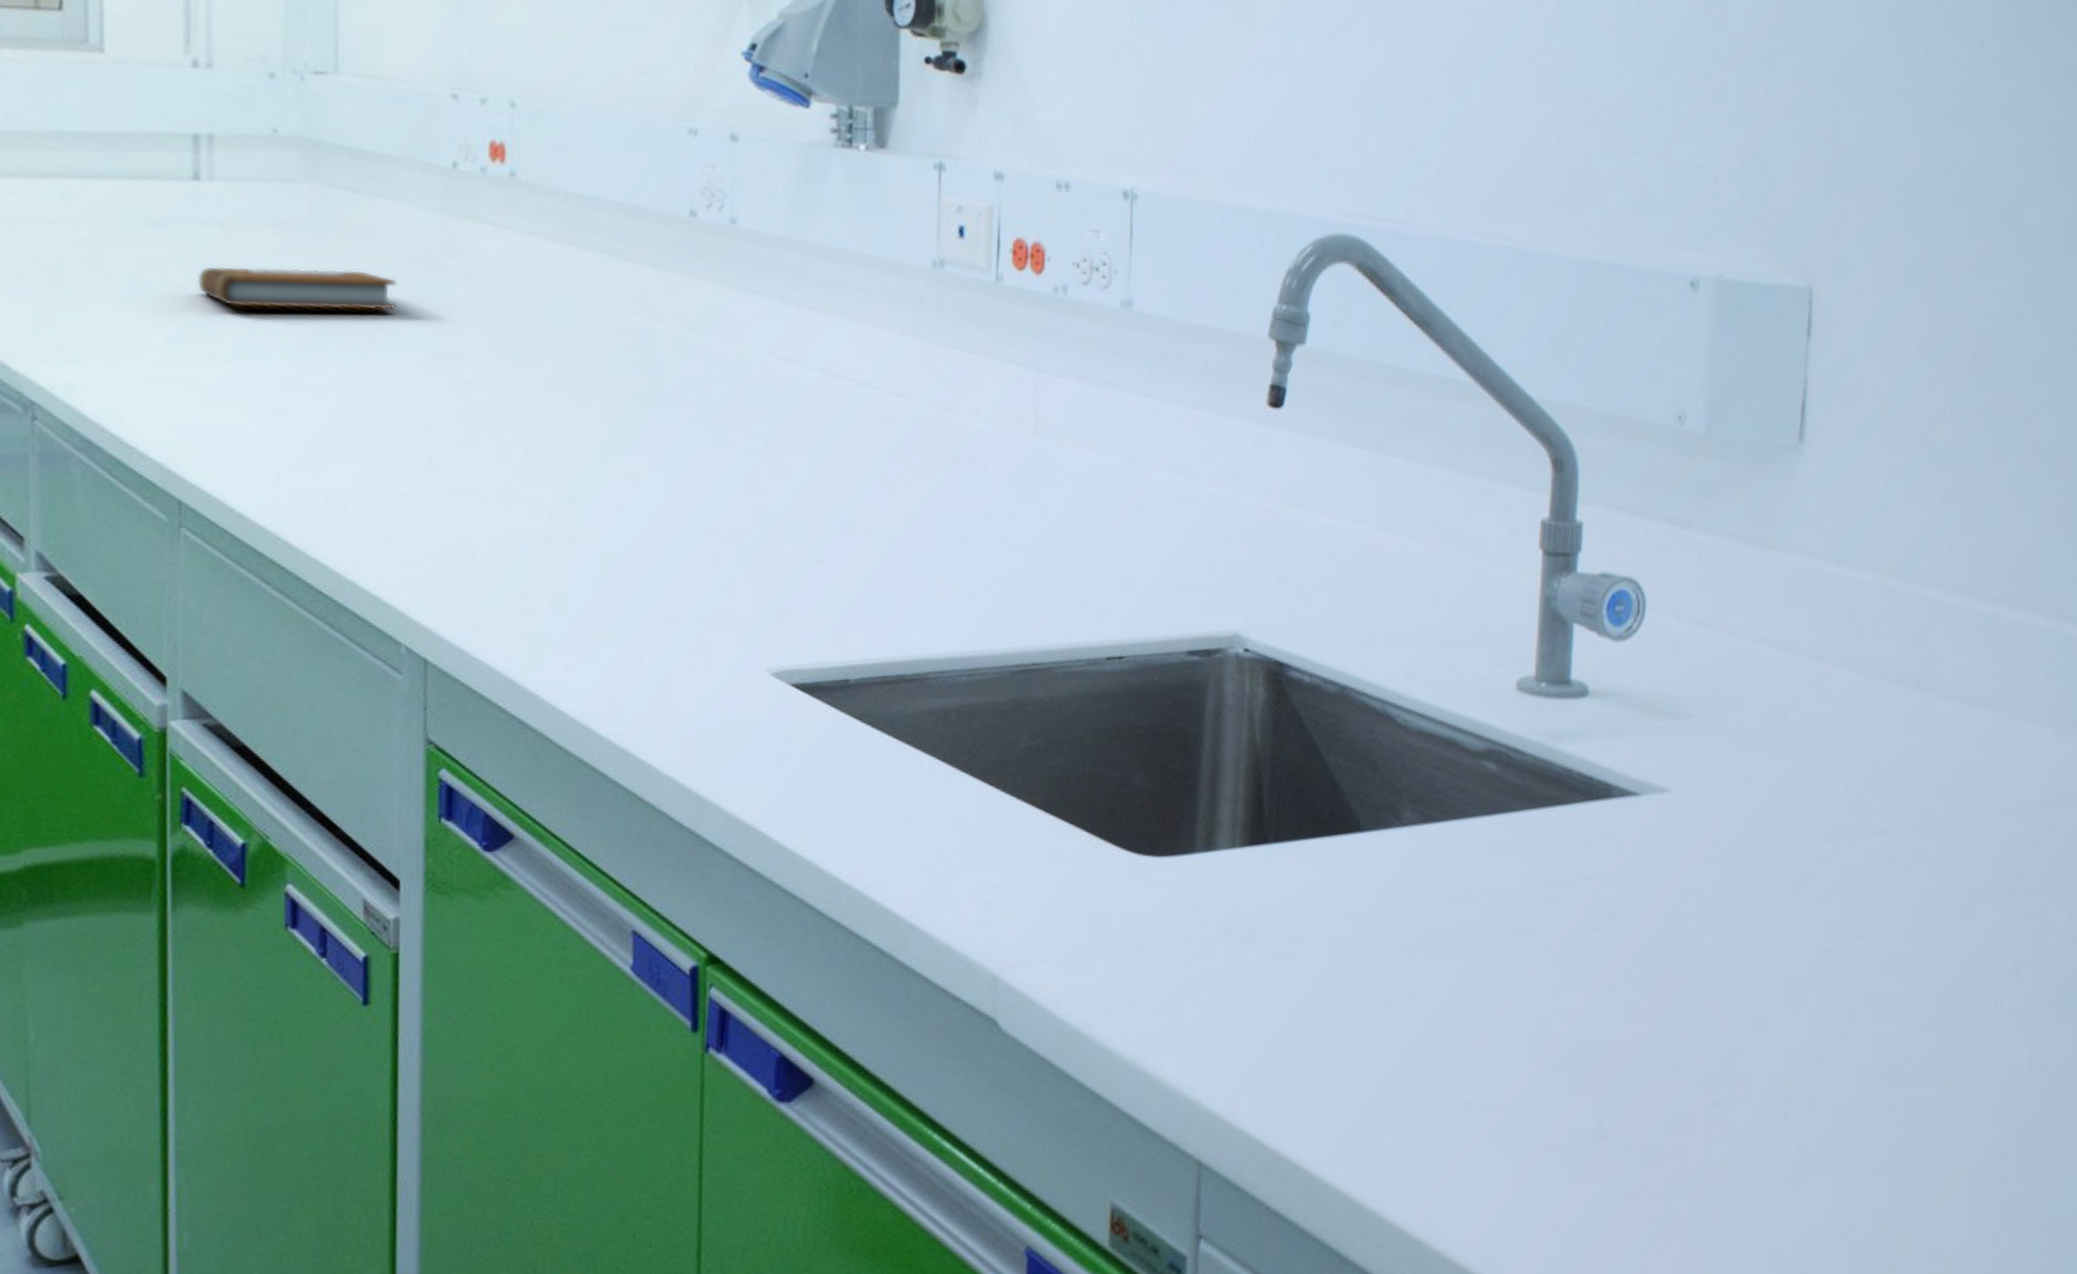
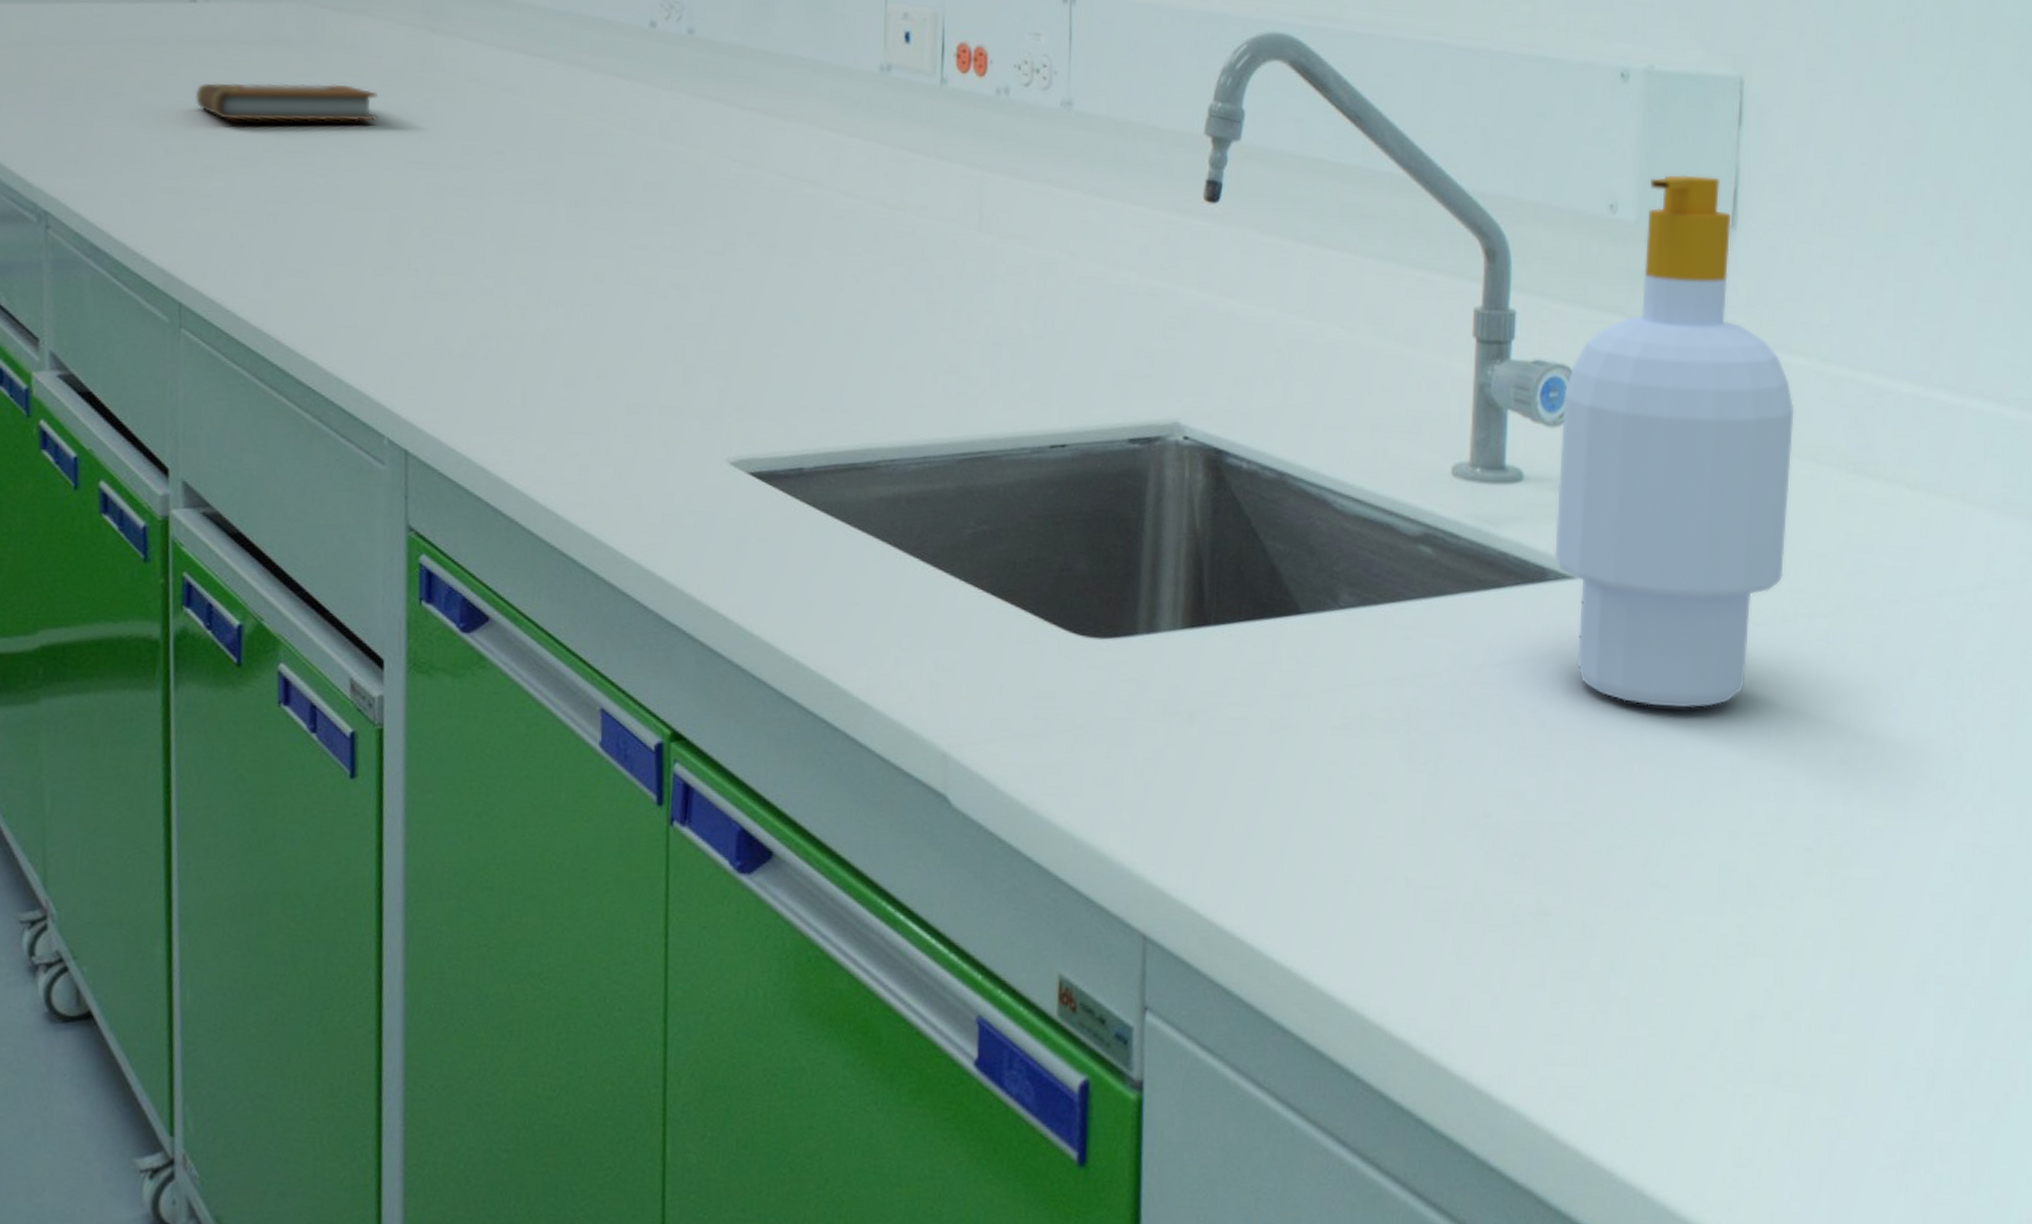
soap bottle: none [1619,386,1859,926] -> present [1555,174,1794,708]

